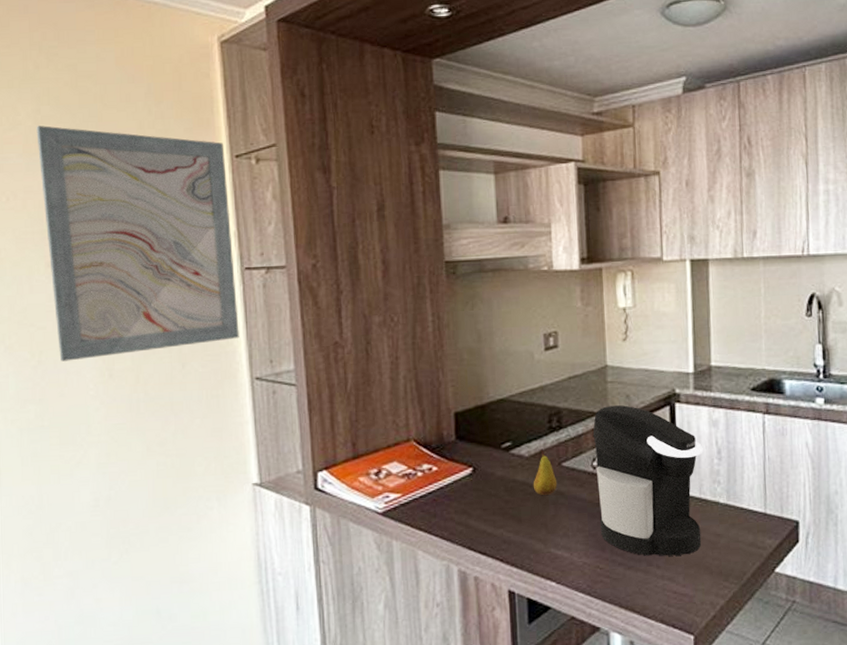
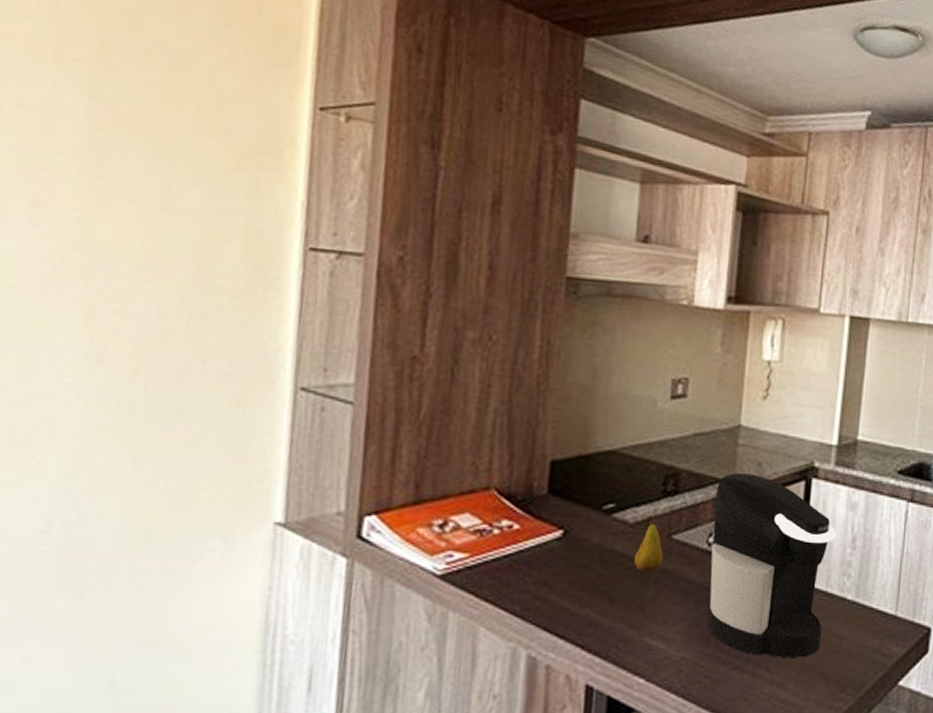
wall art: present [36,126,240,362] -> none [28,23,306,336]

